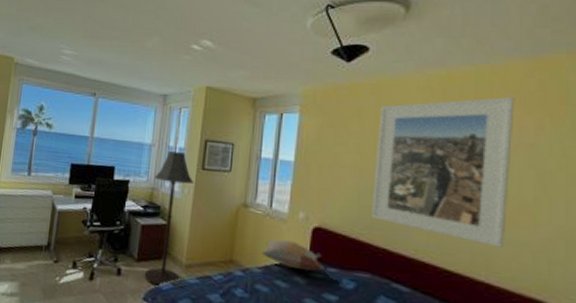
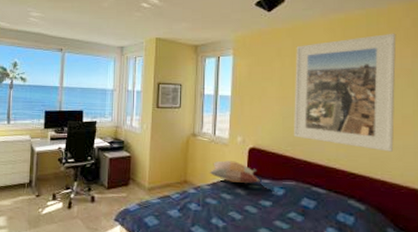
floor lamp: present [144,151,194,288] -> none [114,94,151,209]

